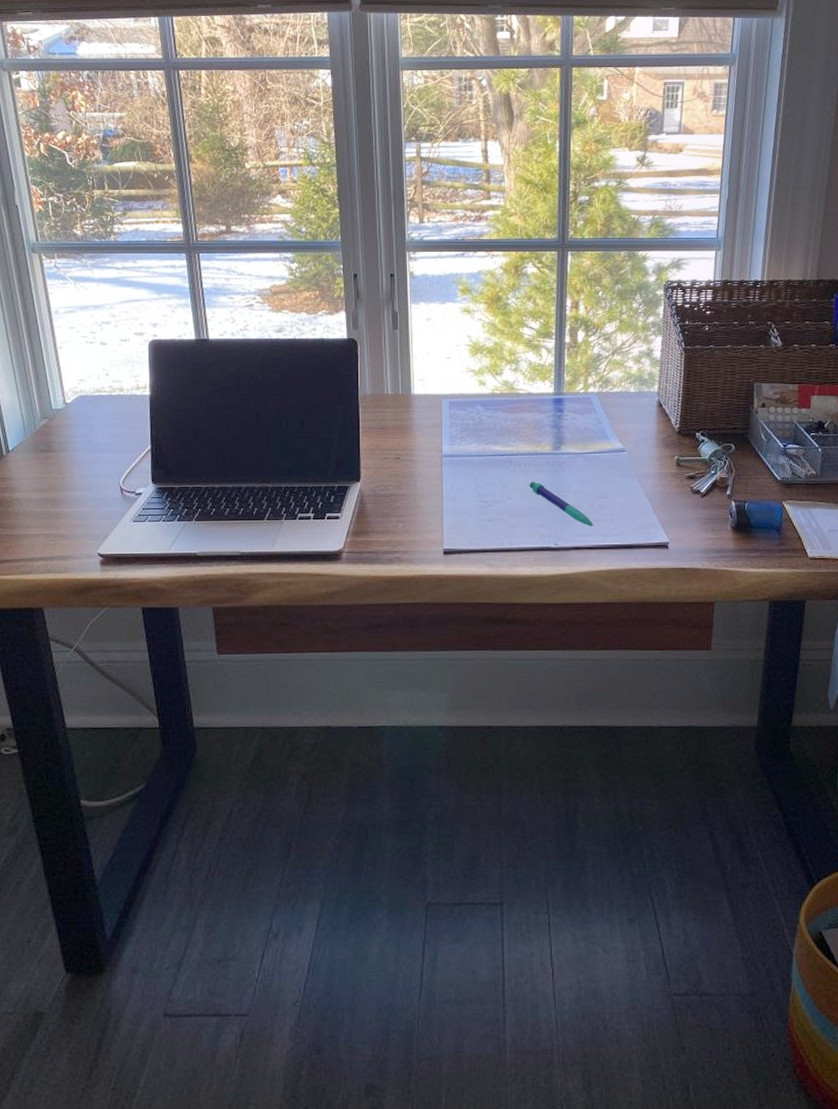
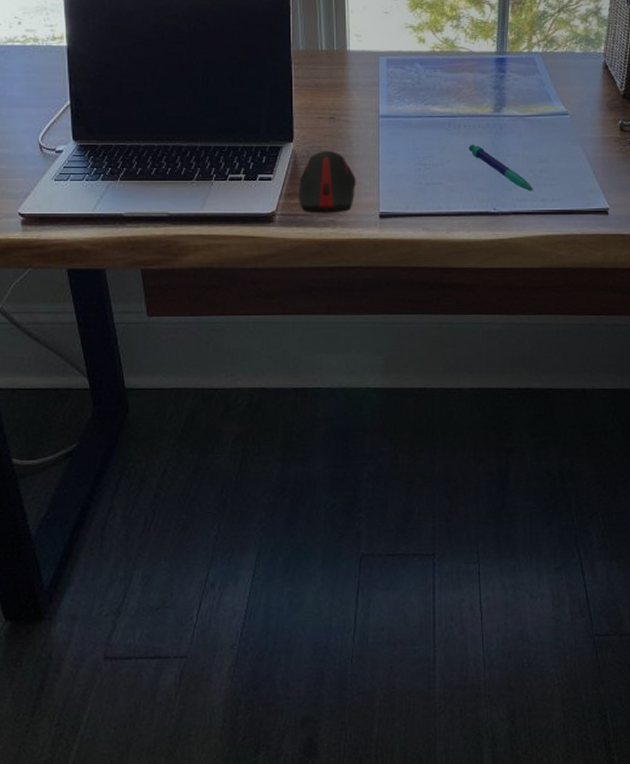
computer mouse: none [365,489,420,551] -> present [298,150,356,213]

